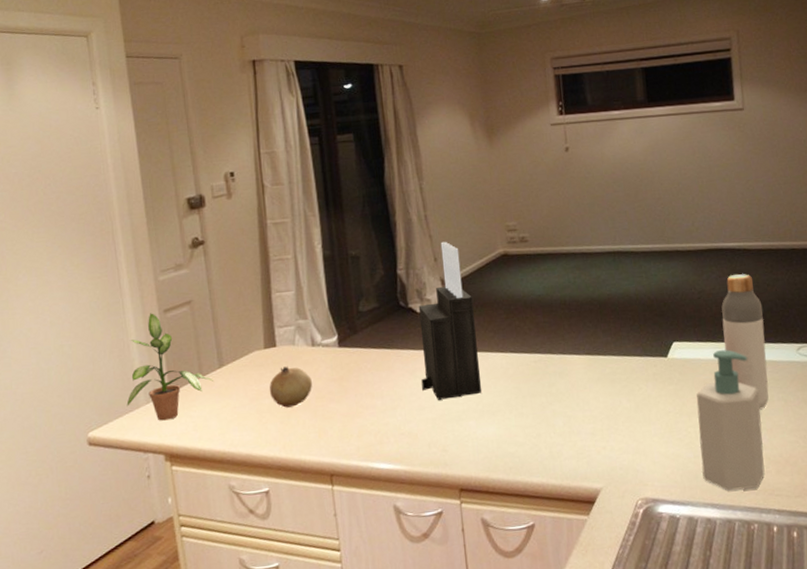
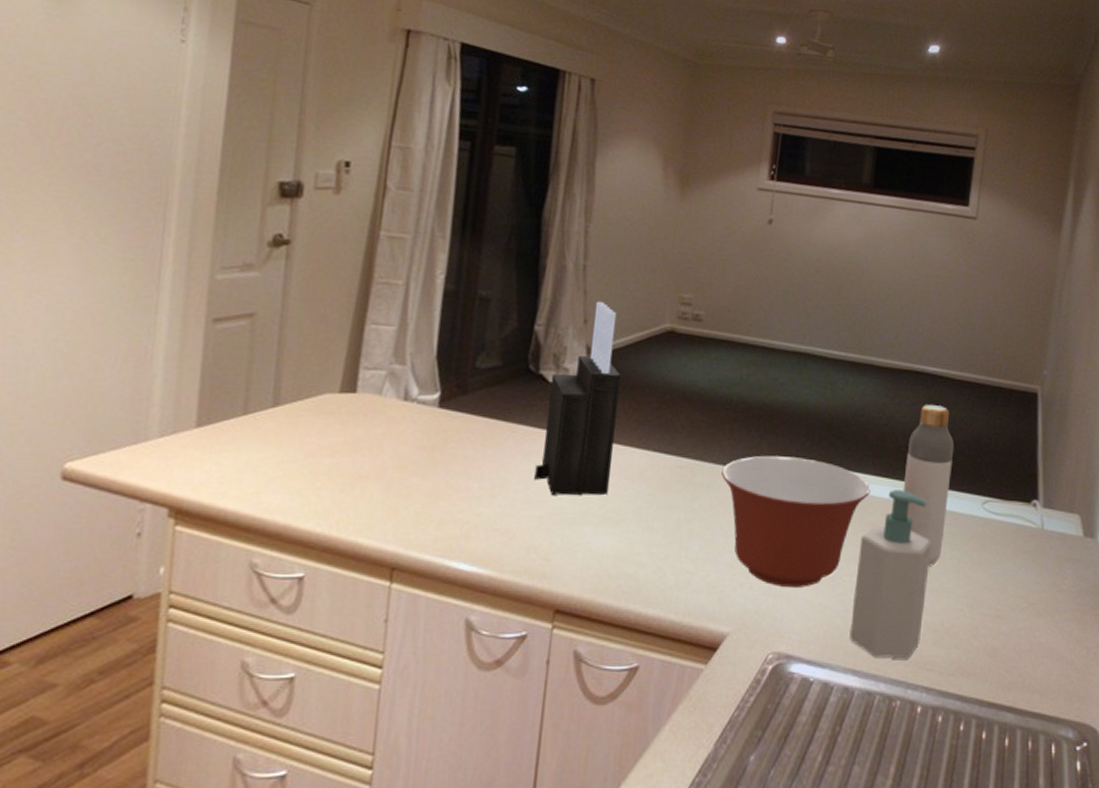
potted plant: present [126,313,213,421] -> none [130,319,261,464]
fruit: present [269,366,313,408] -> none [333,420,395,473]
mixing bowl: none [569,337,697,445] -> present [721,455,871,587]

